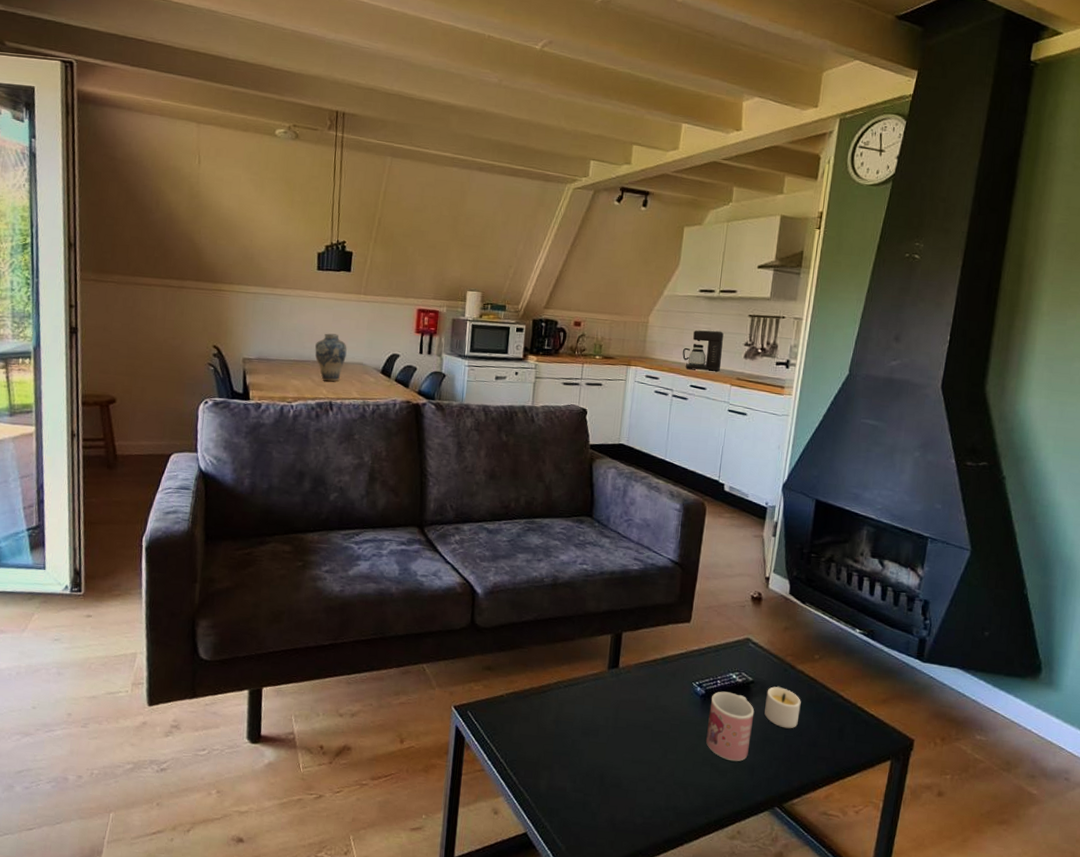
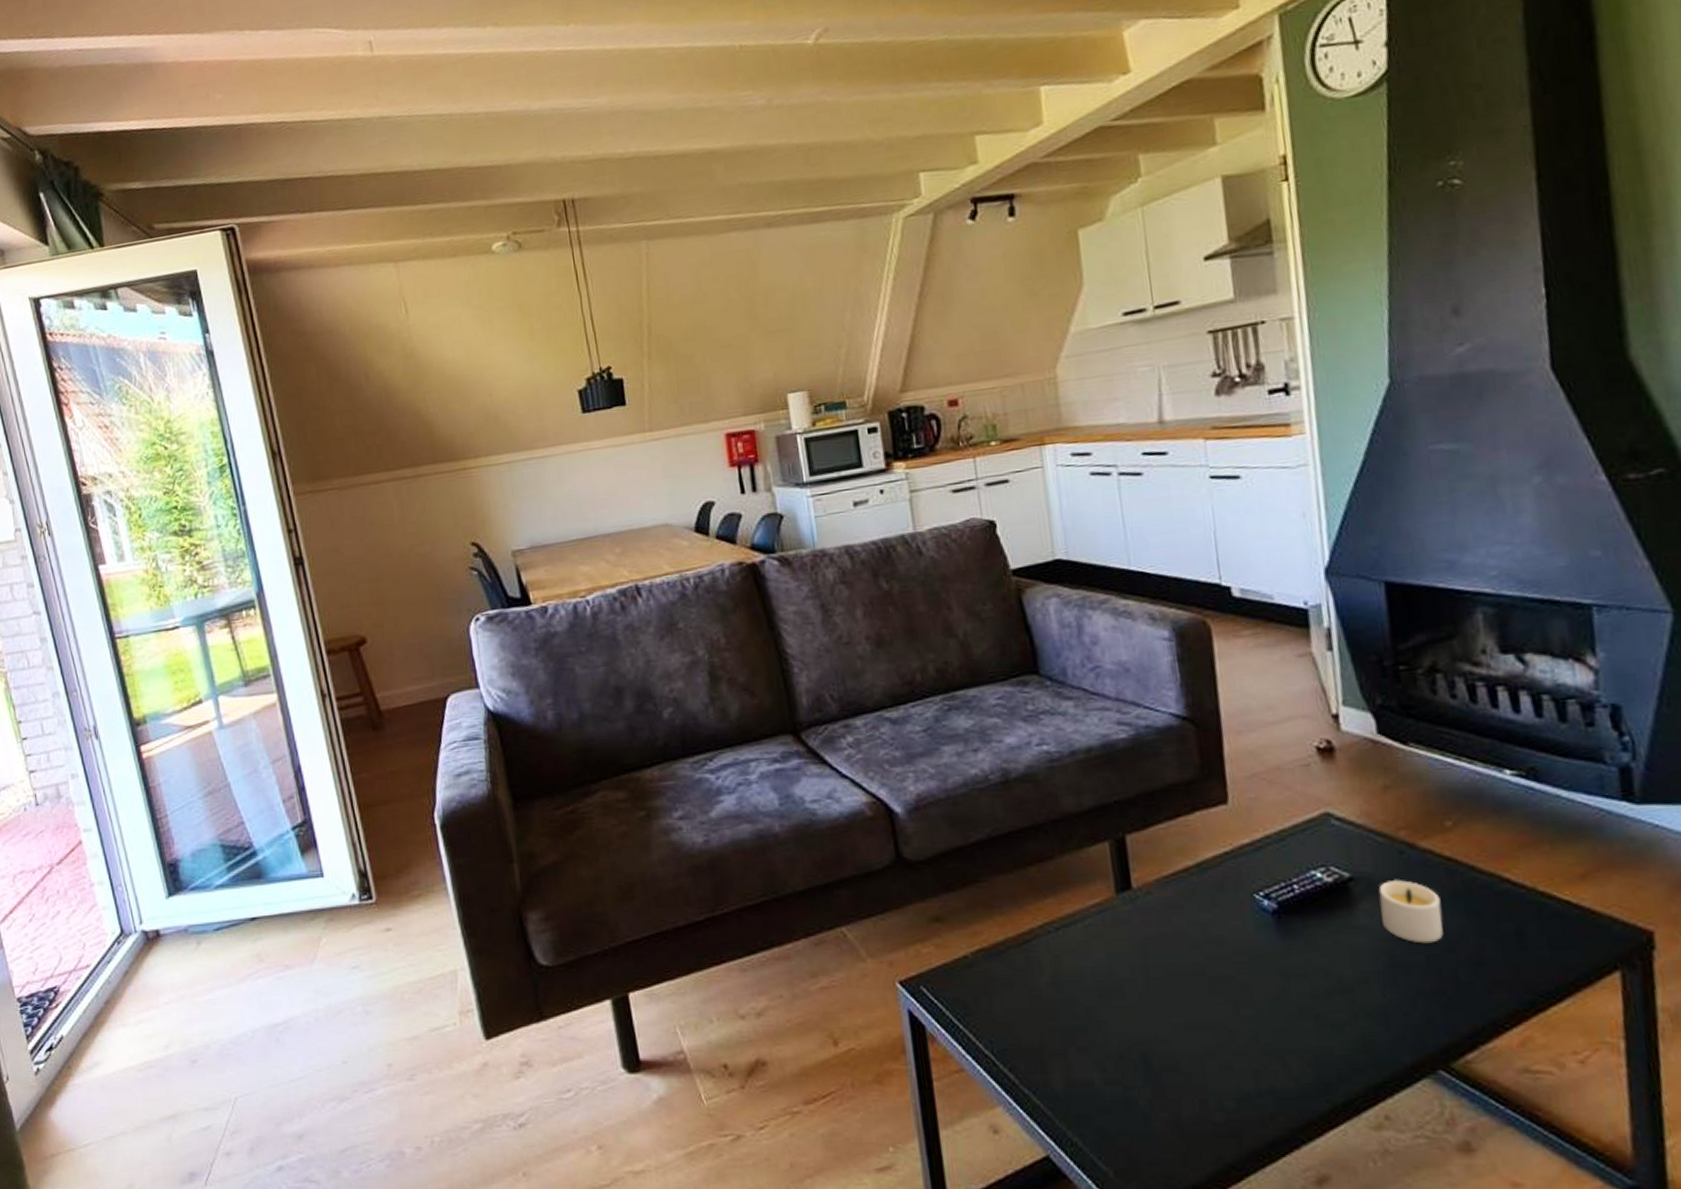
vase: present [314,333,347,382] -> none [599,492,645,559]
coffee maker: present [682,330,724,372] -> none [1118,364,1182,431]
mug: present [705,691,755,762] -> none [1289,900,1372,1008]

